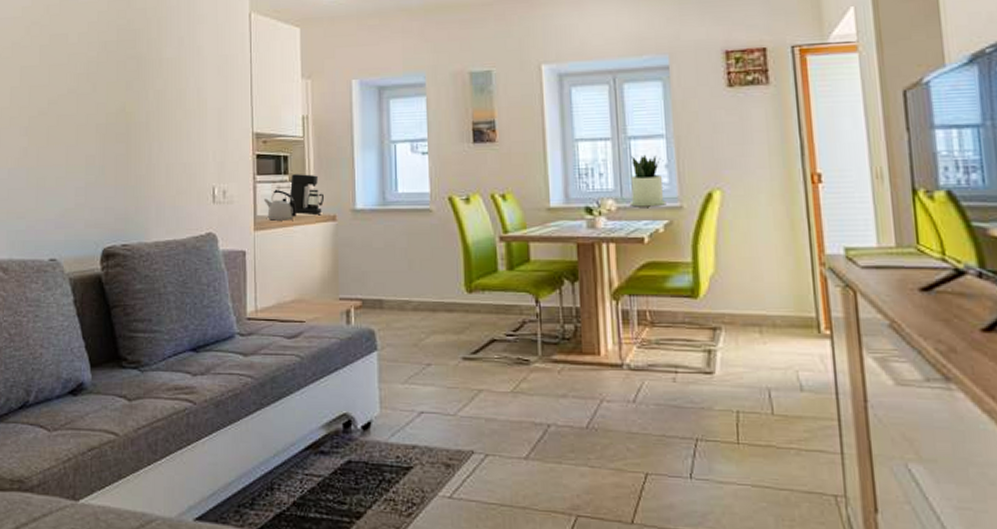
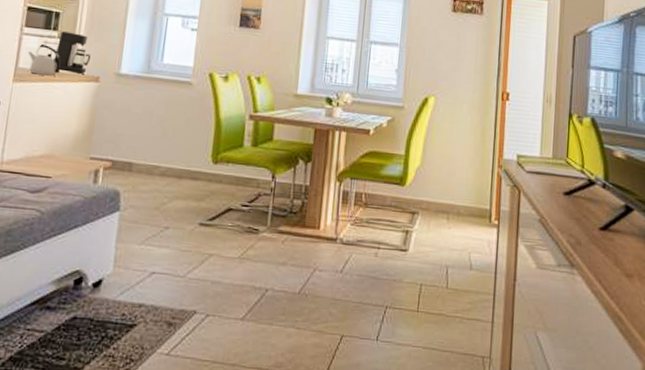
planter: present [629,154,666,207] -> none [362,58,393,105]

